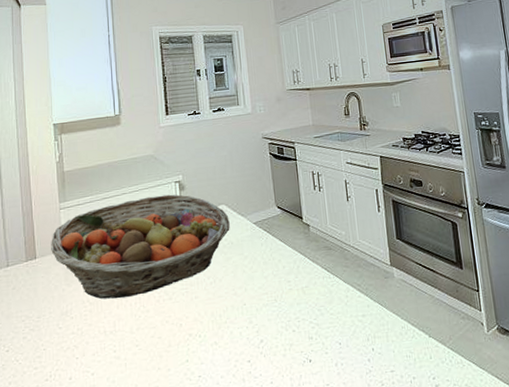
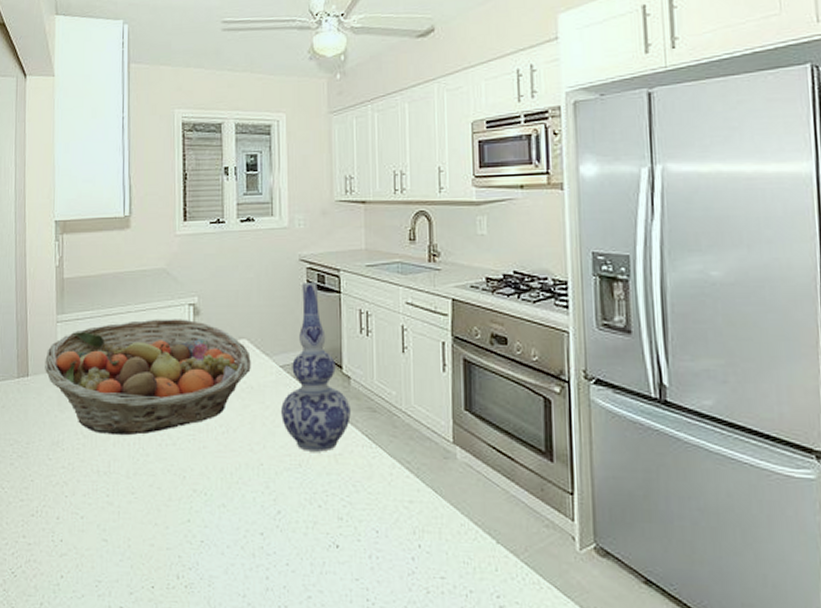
vase: none [257,154,312,289] -> present [281,283,351,452]

